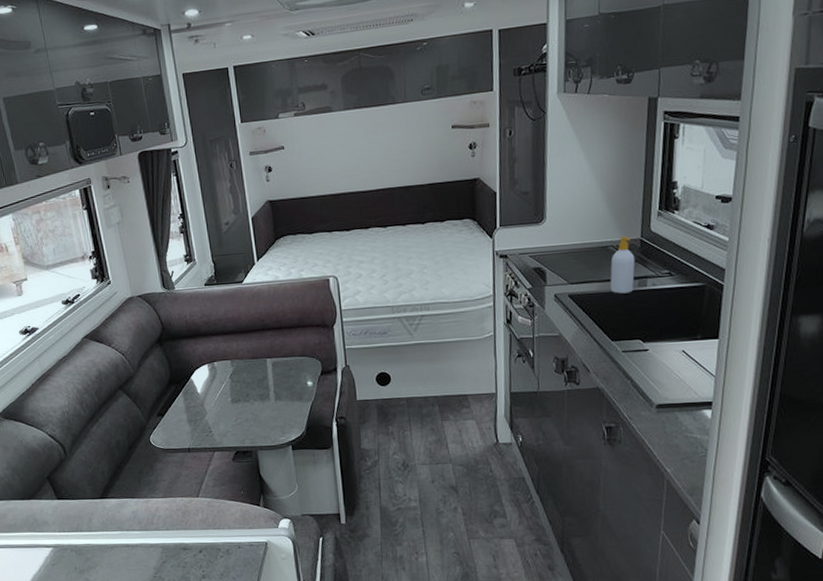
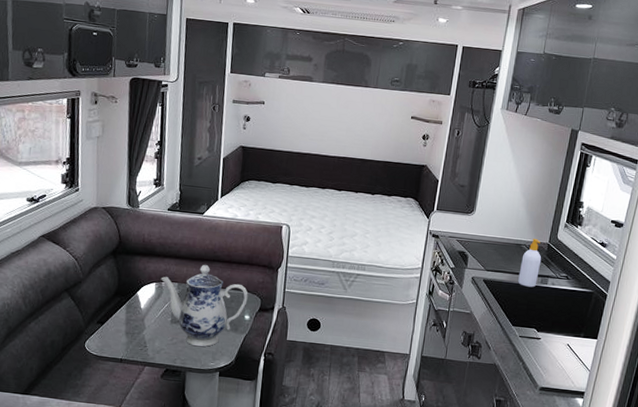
teapot: none [212,335,307,423] -> present [160,264,249,347]

